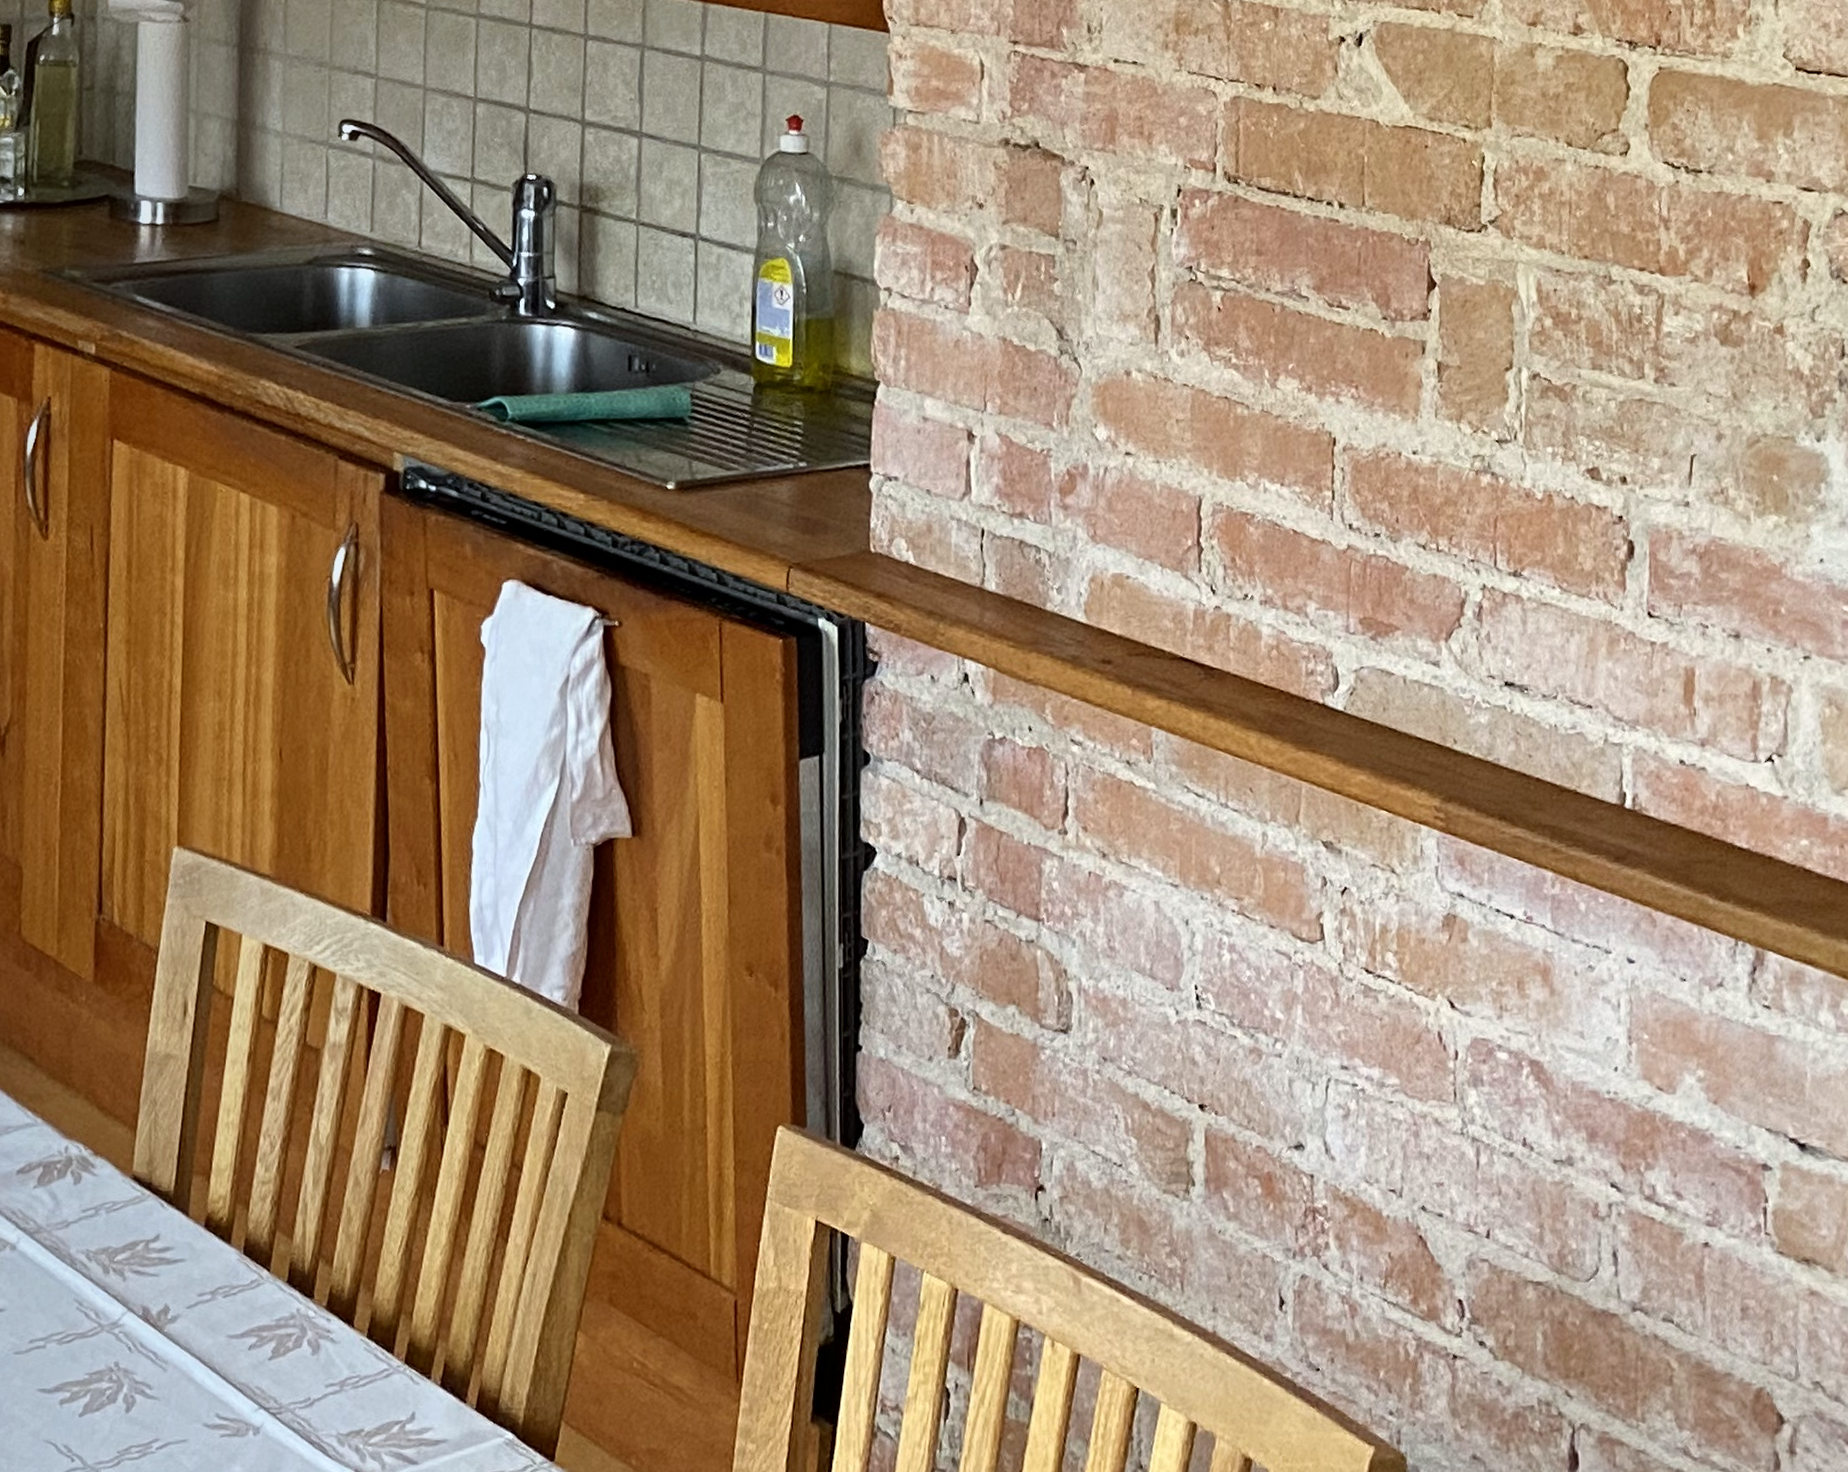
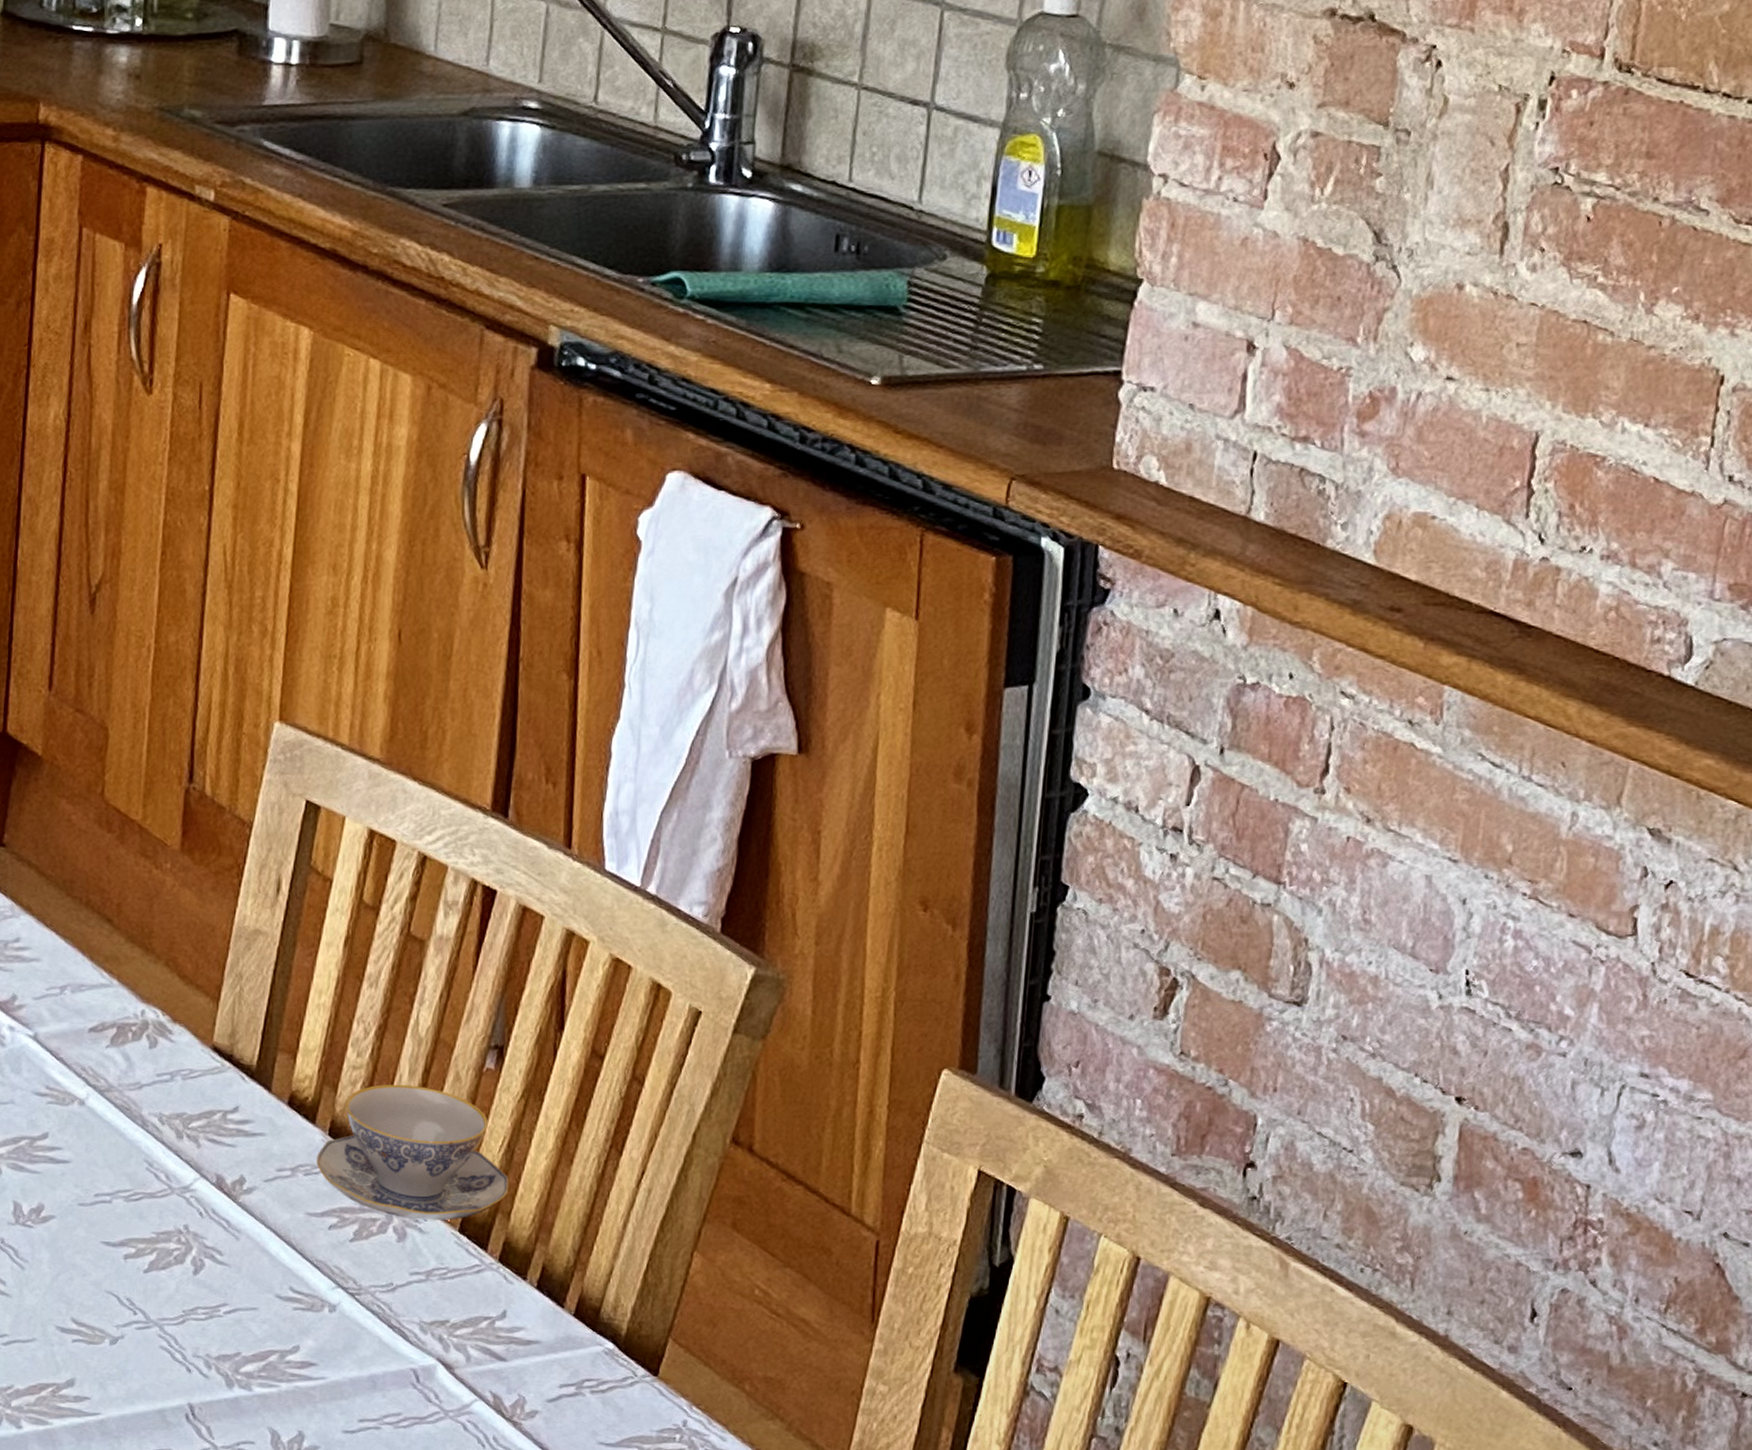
teacup: none [234,1194,410,1331] -> present [316,1084,509,1221]

